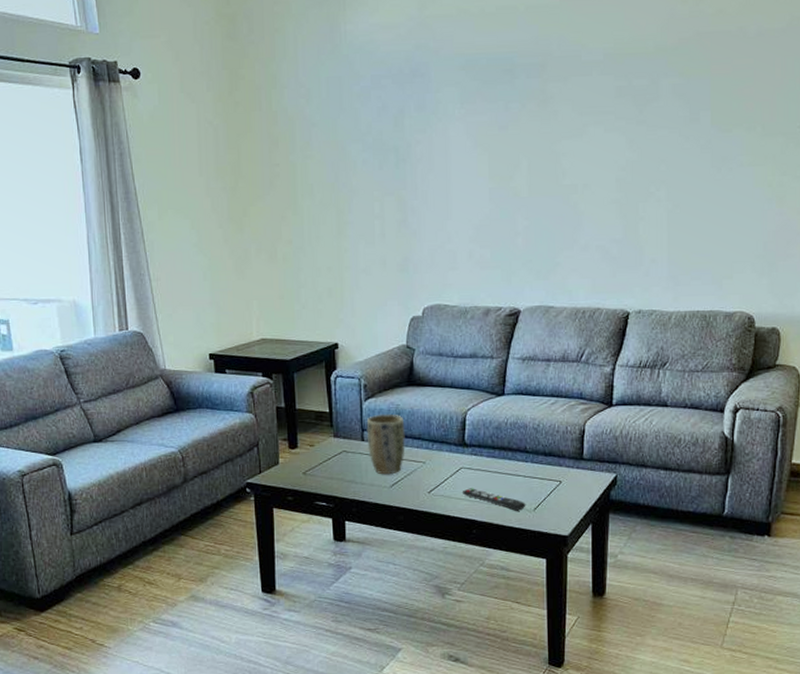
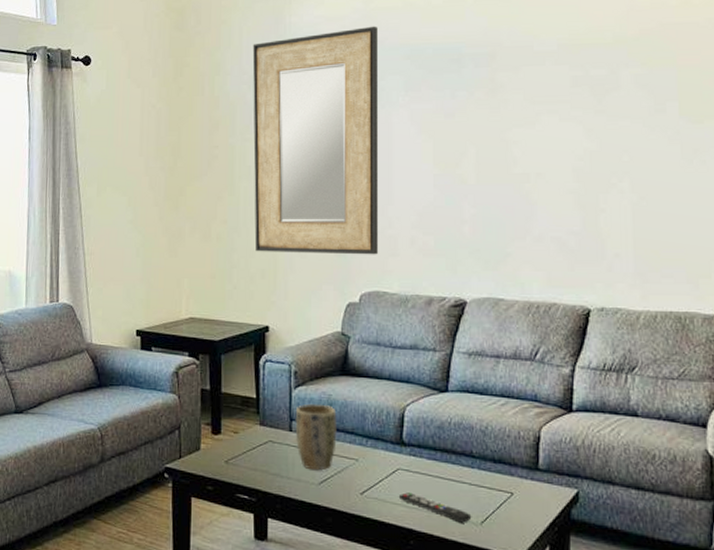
home mirror: none [308,34,439,271] -> present [252,26,379,255]

